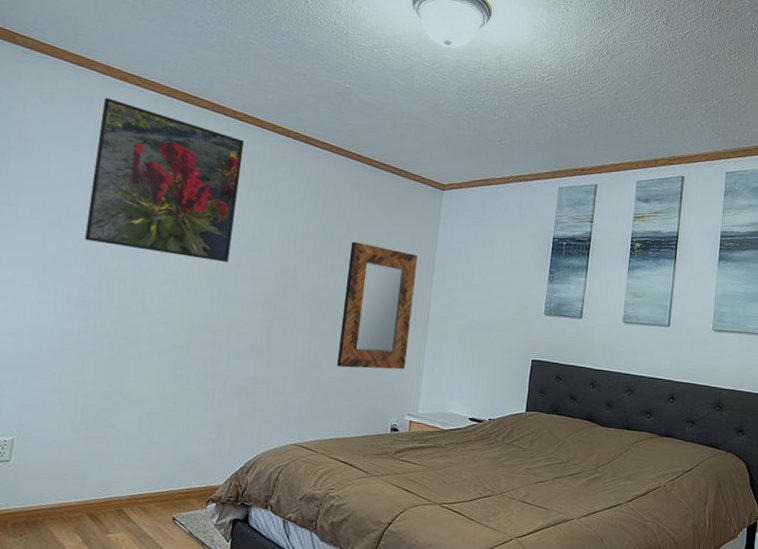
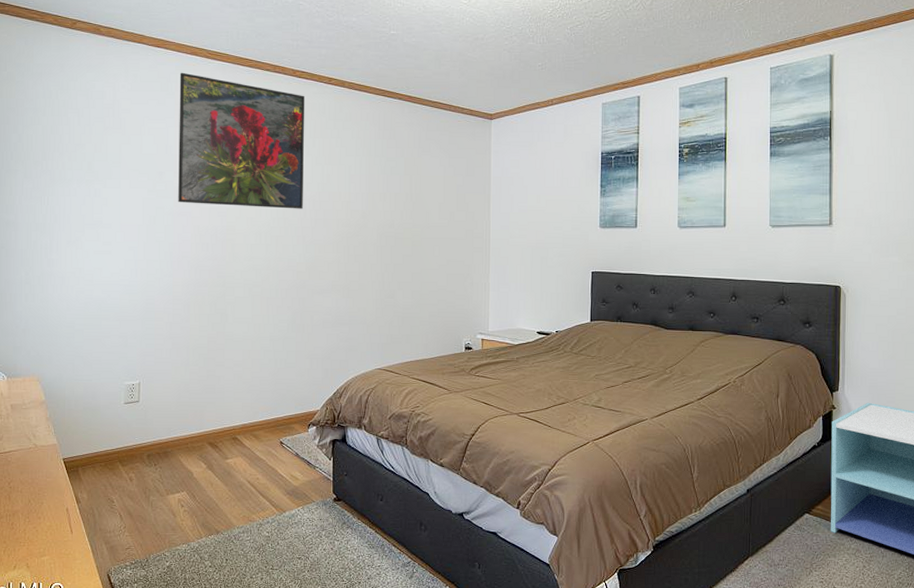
home mirror: present [336,241,418,370] -> none [409,178,474,295]

